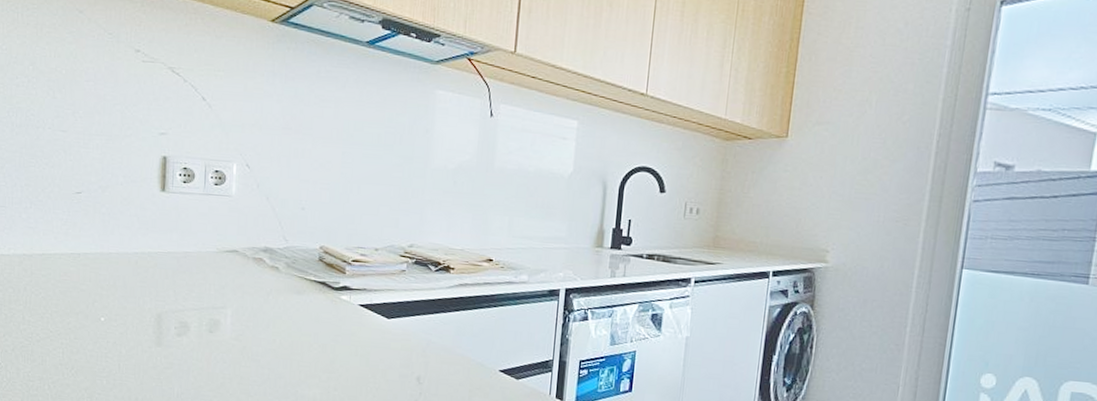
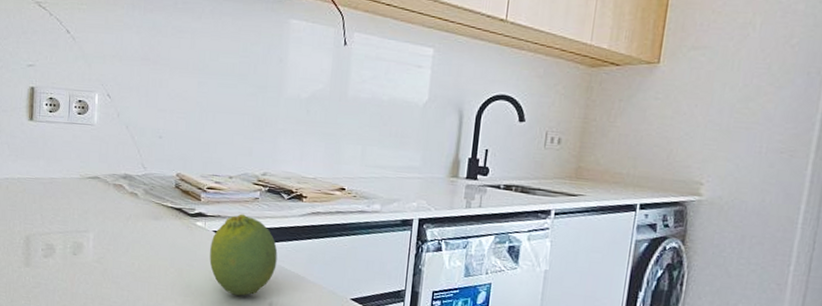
fruit: none [355,286,425,371] -> present [209,214,278,296]

